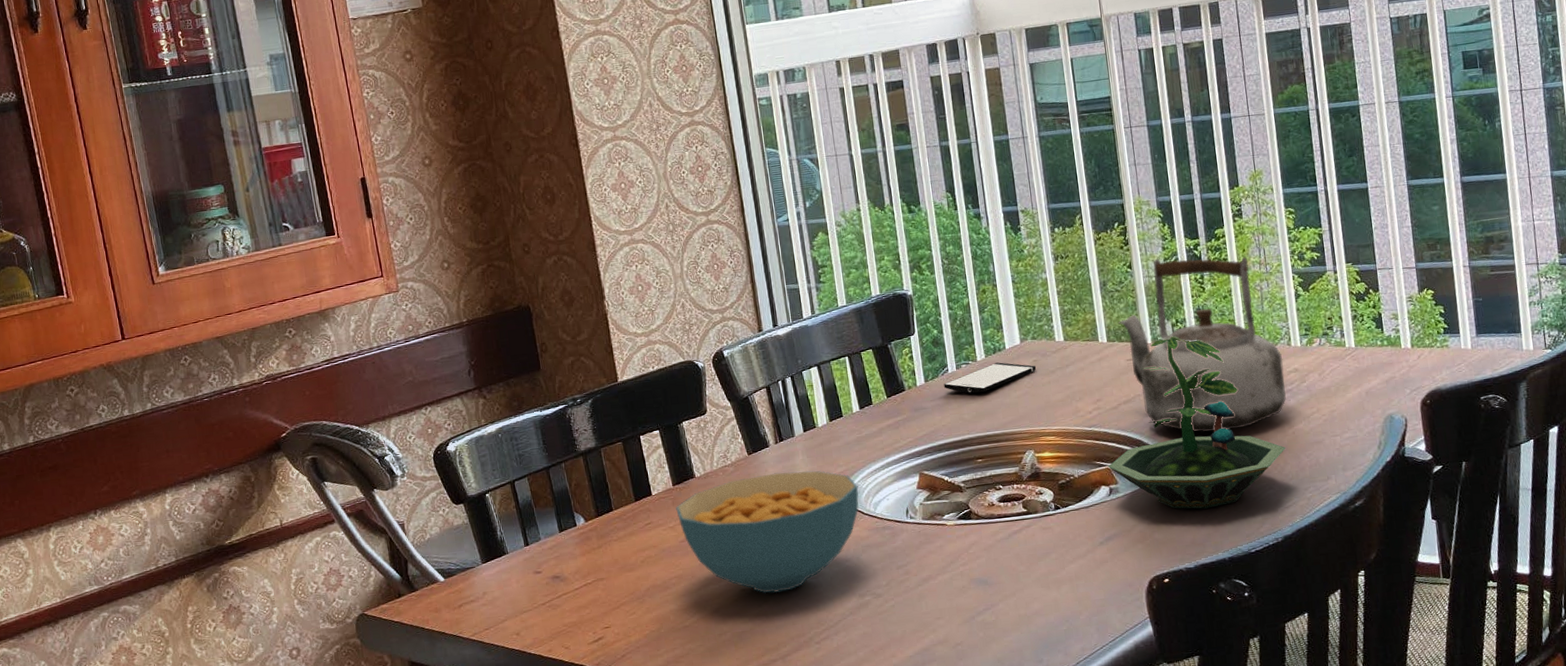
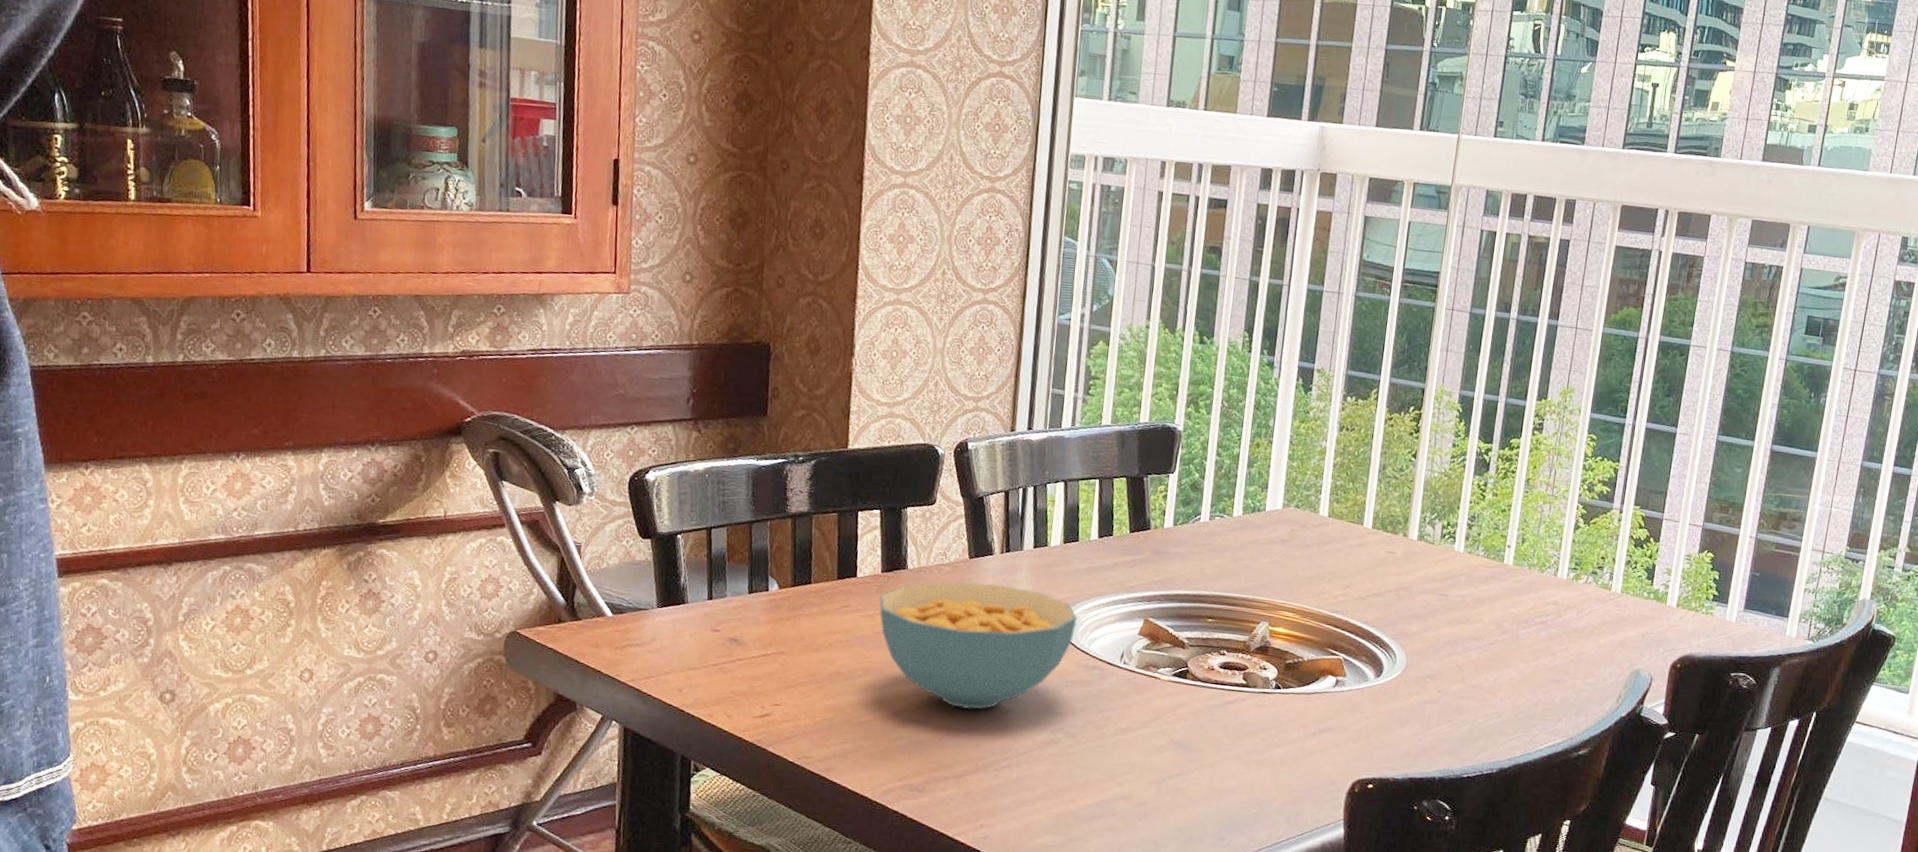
smartphone: present [944,362,1036,393] -> none [1192,522,1292,551]
terrarium: present [1107,336,1286,509] -> none [1339,538,1525,723]
kettle: present [1118,256,1286,433] -> none [1387,454,1546,649]

